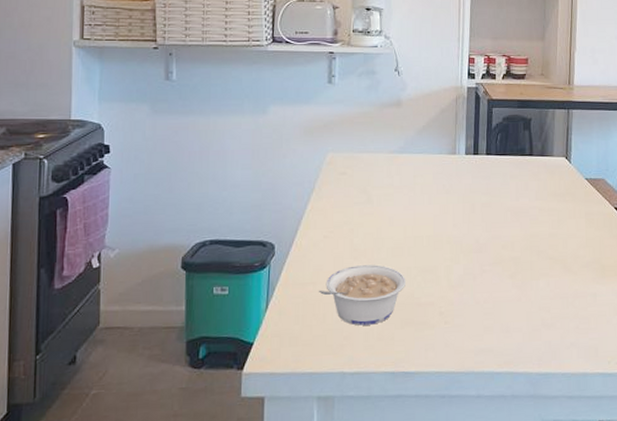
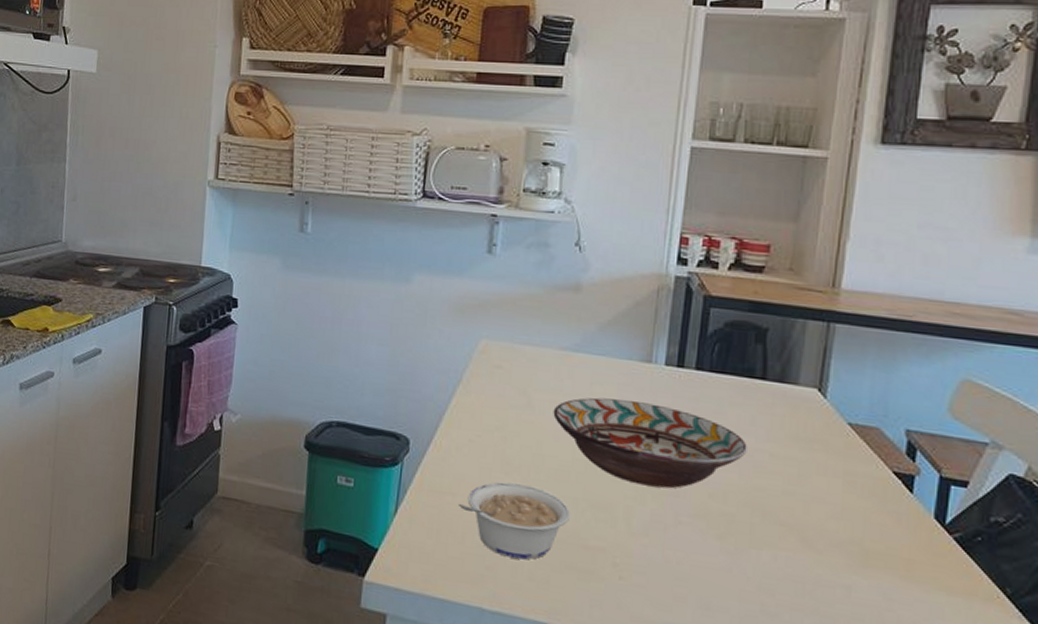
decorative bowl: none [388,185,524,248] -> present [553,397,747,489]

